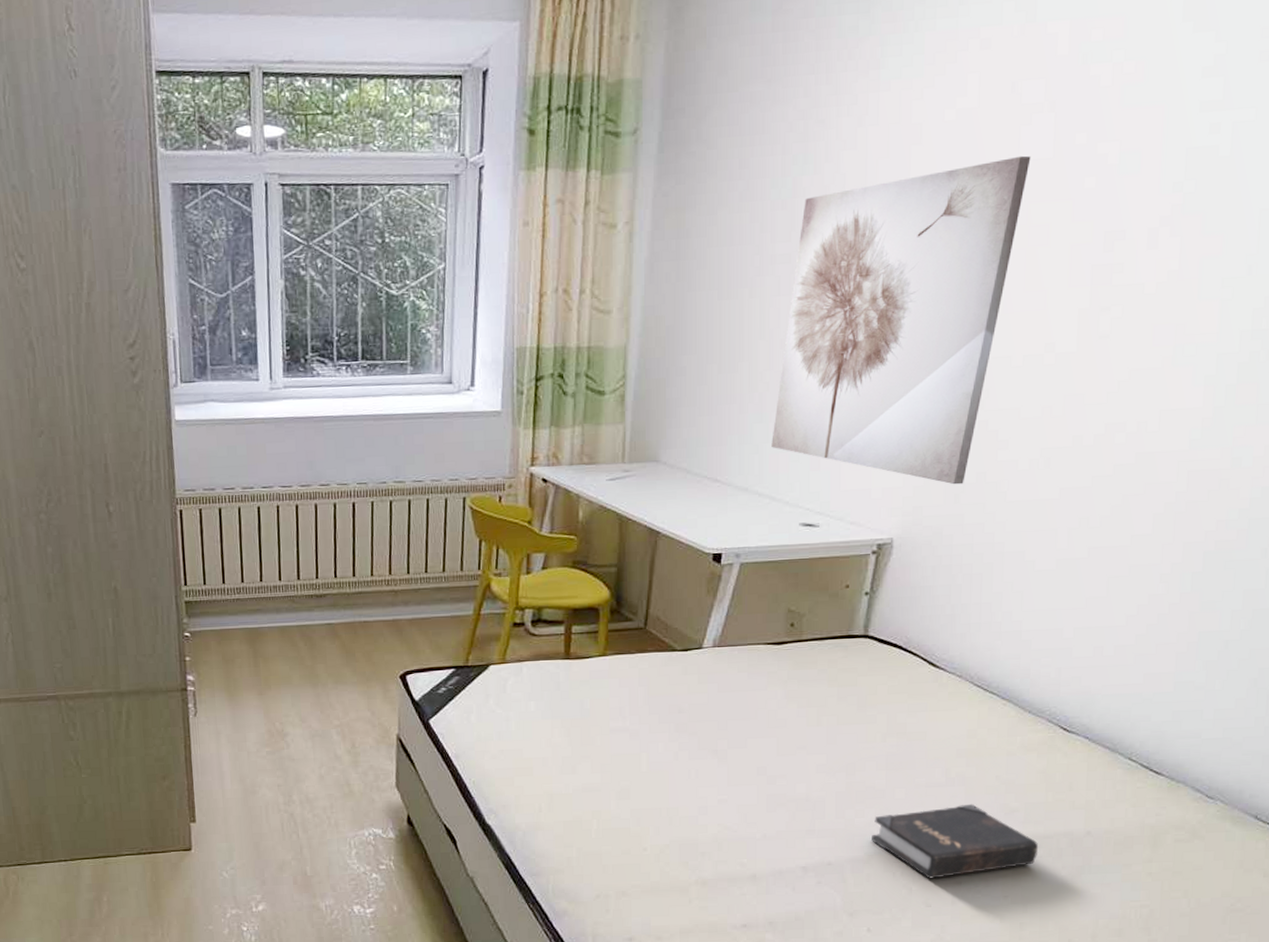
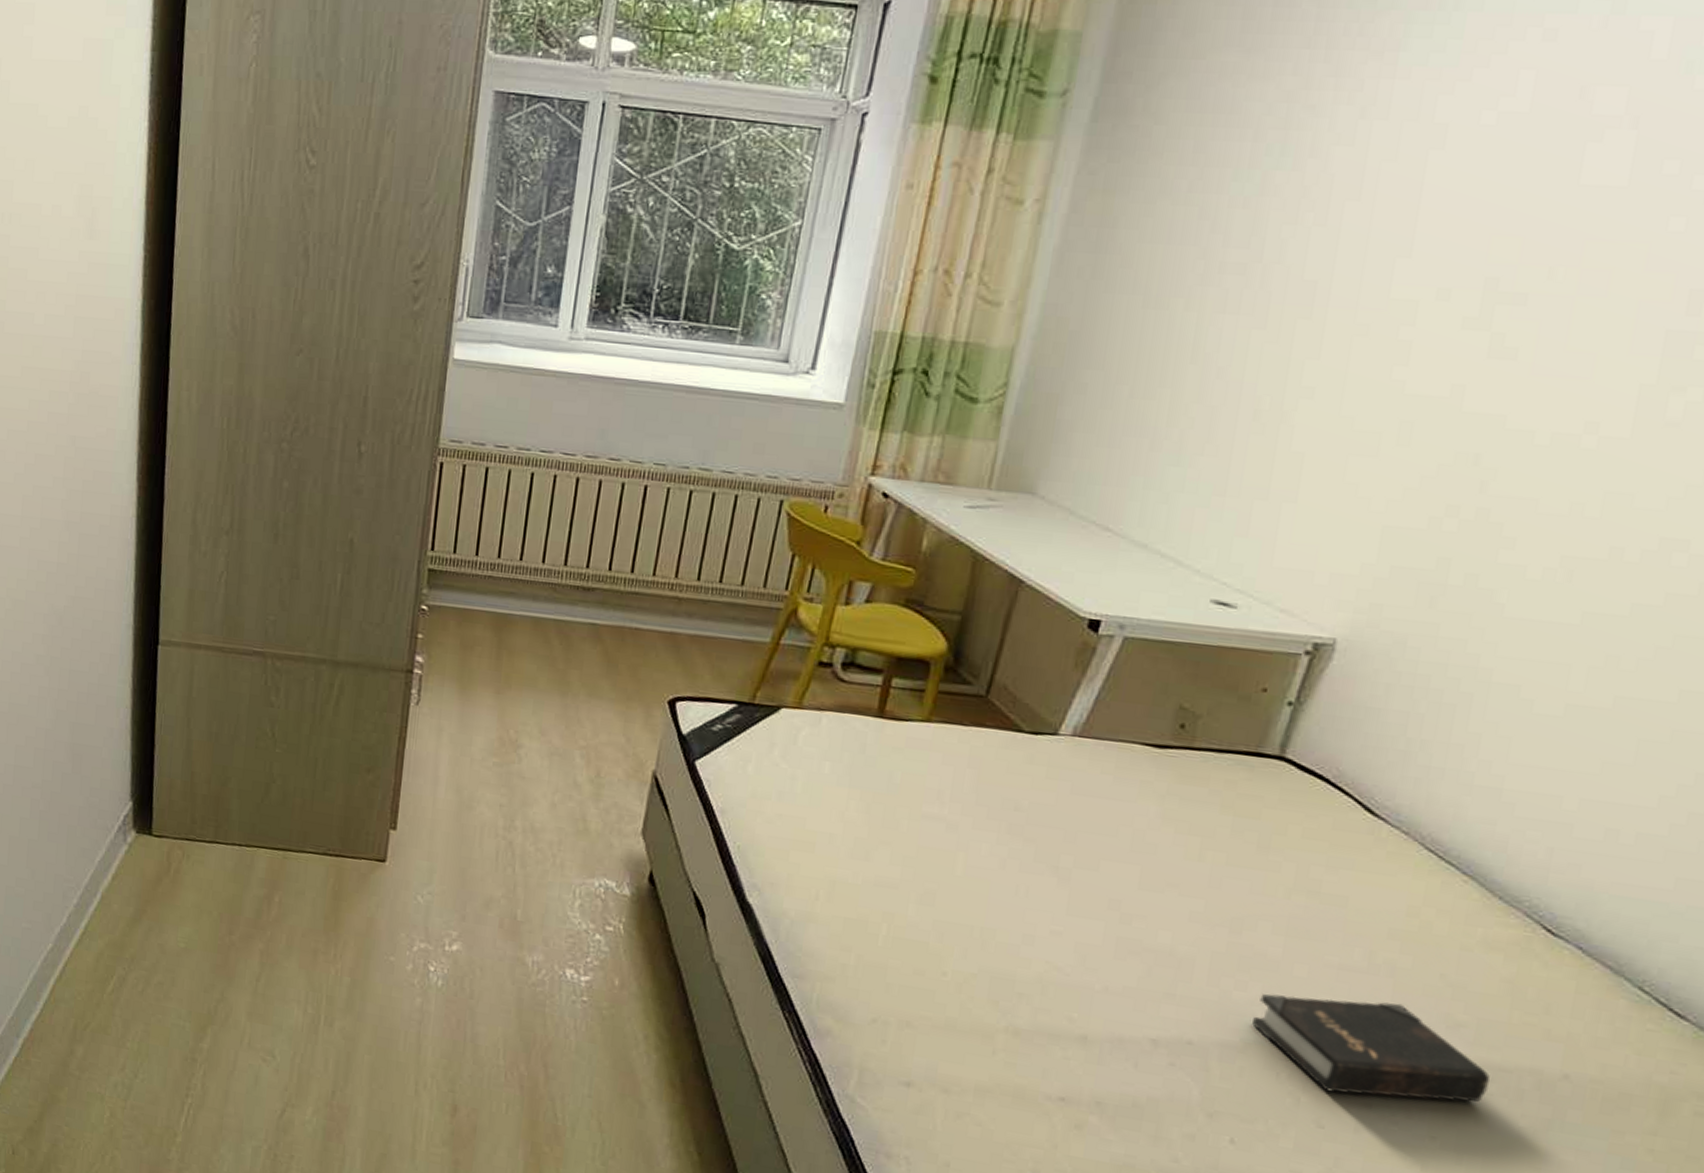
wall art: present [771,155,1031,485] -> none [1187,179,1596,585]

